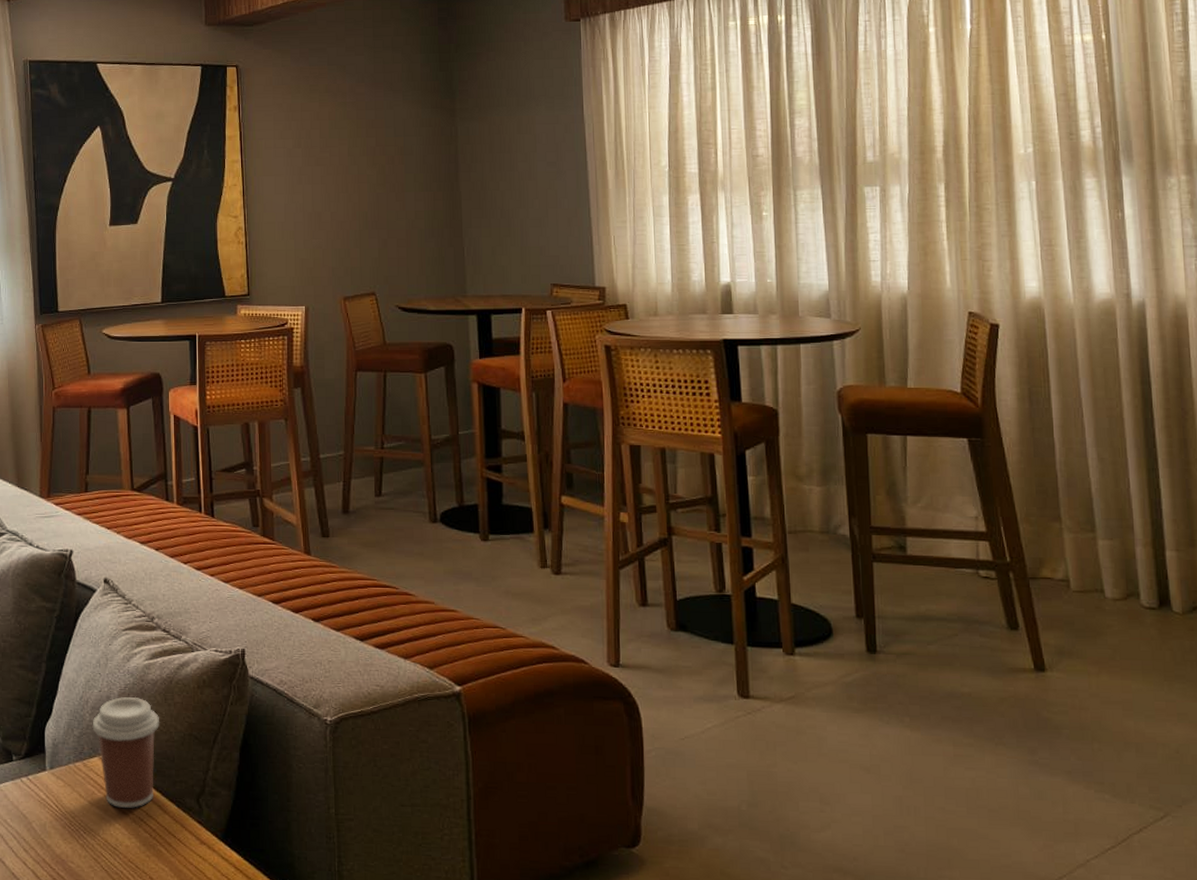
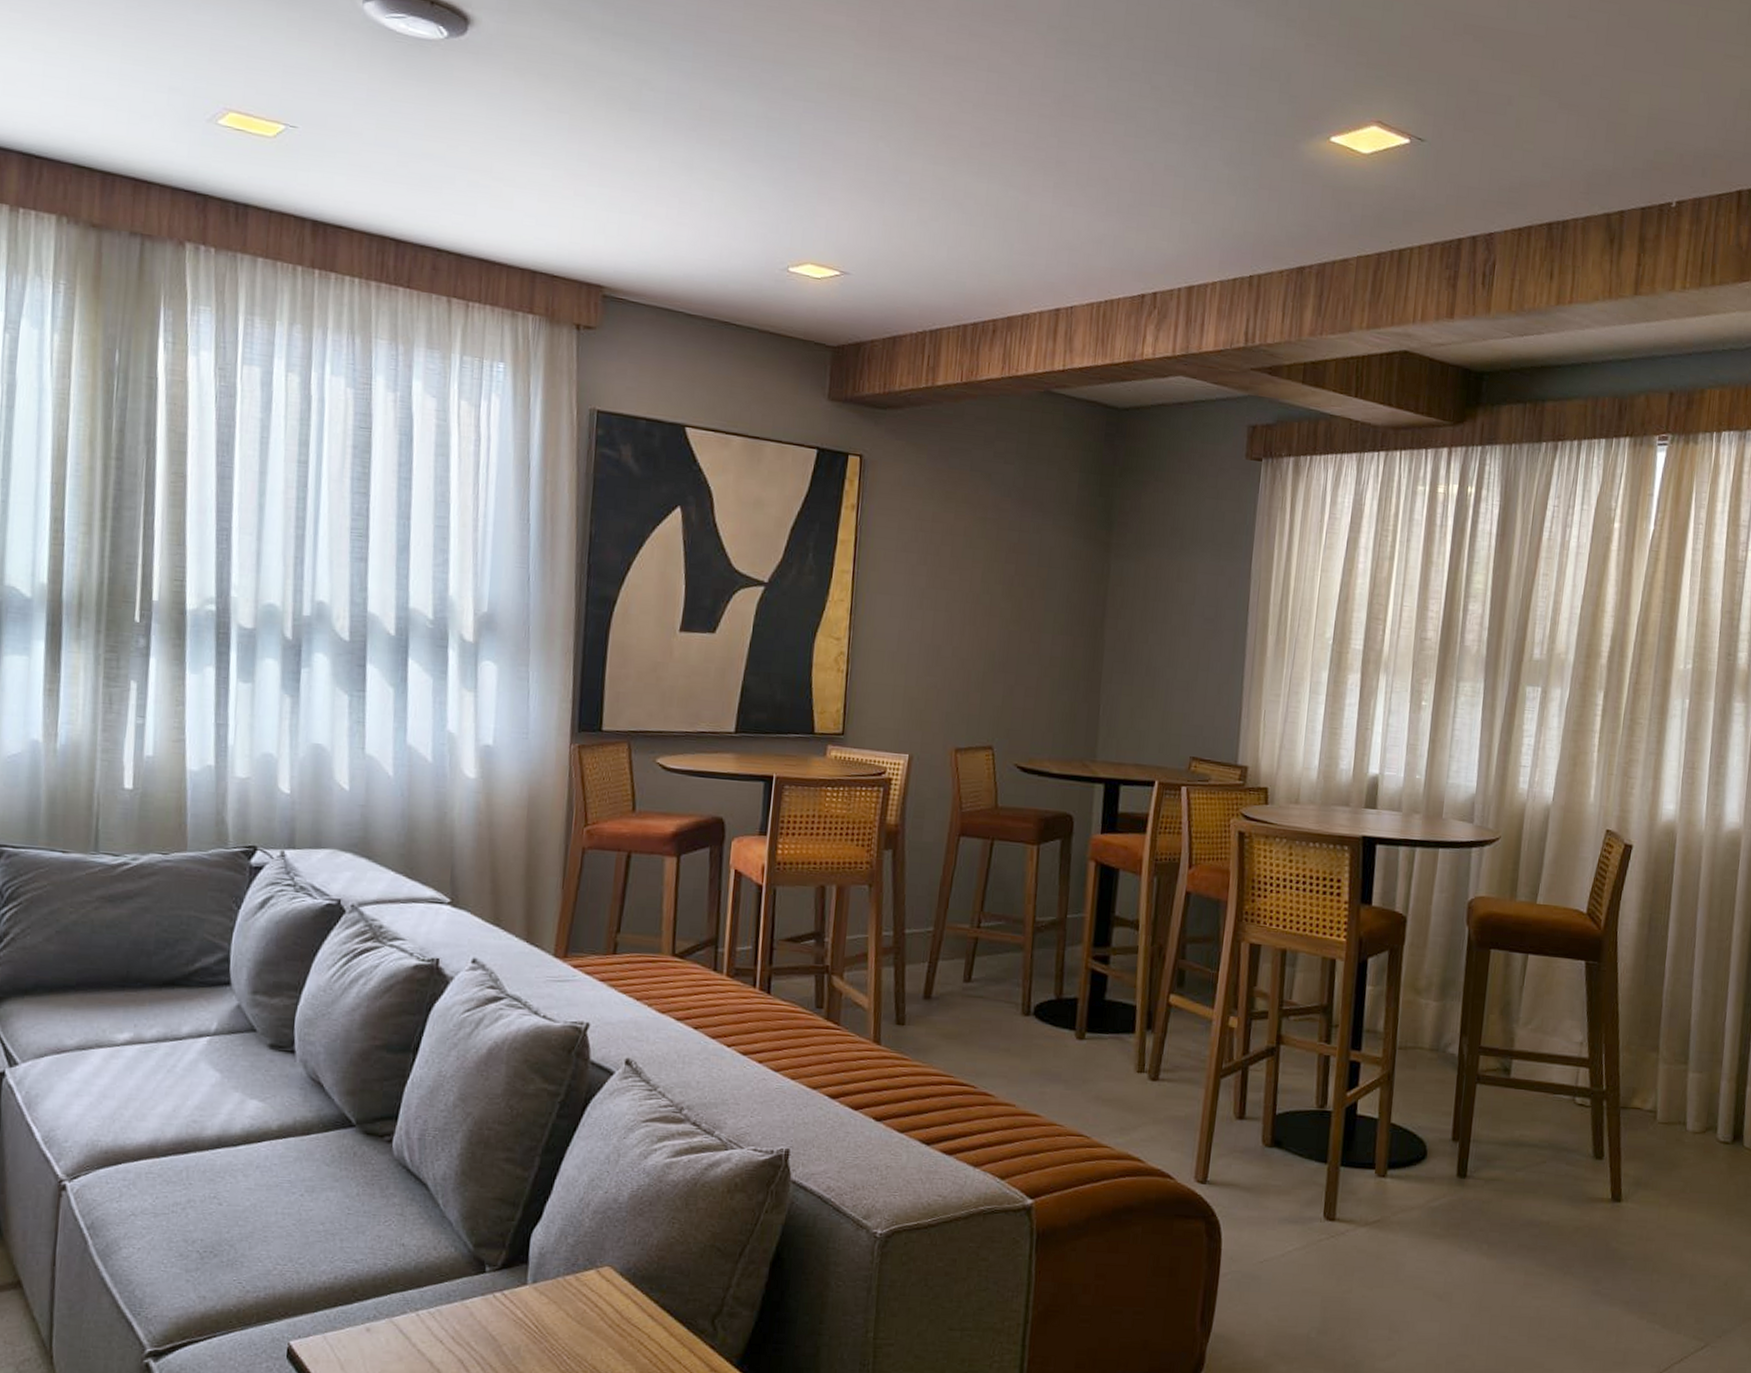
coffee cup: present [92,696,159,808] -> none [591,1200,676,1330]

